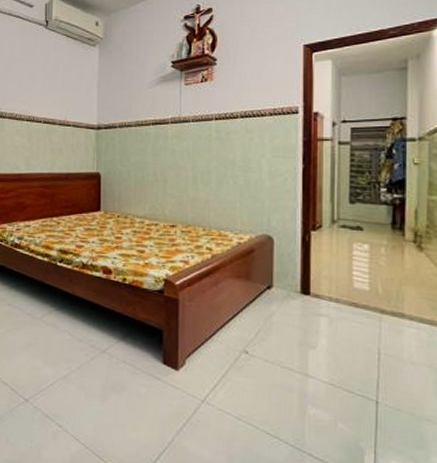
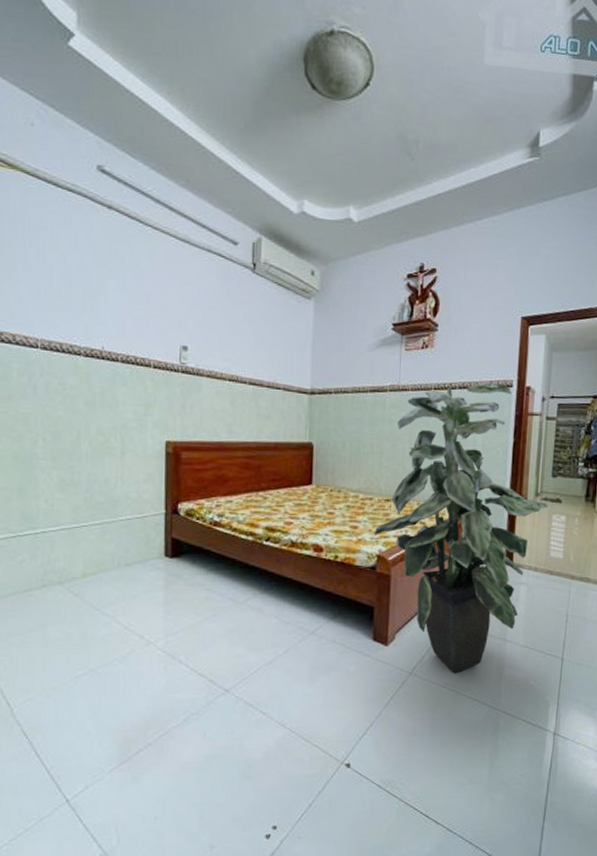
indoor plant: none [160,111,348,406] -> present [373,383,549,673]

